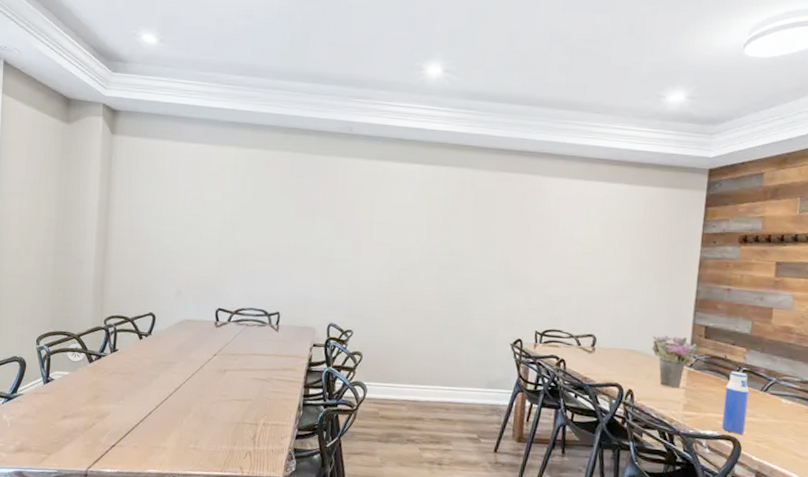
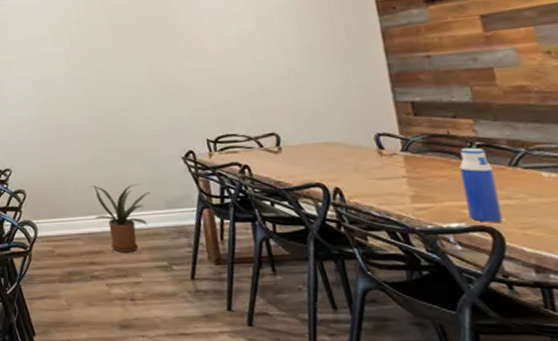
house plant: none [421,358,476,423] -> present [93,184,150,253]
flower bouquet: present [651,335,698,389] -> none [347,119,411,179]

